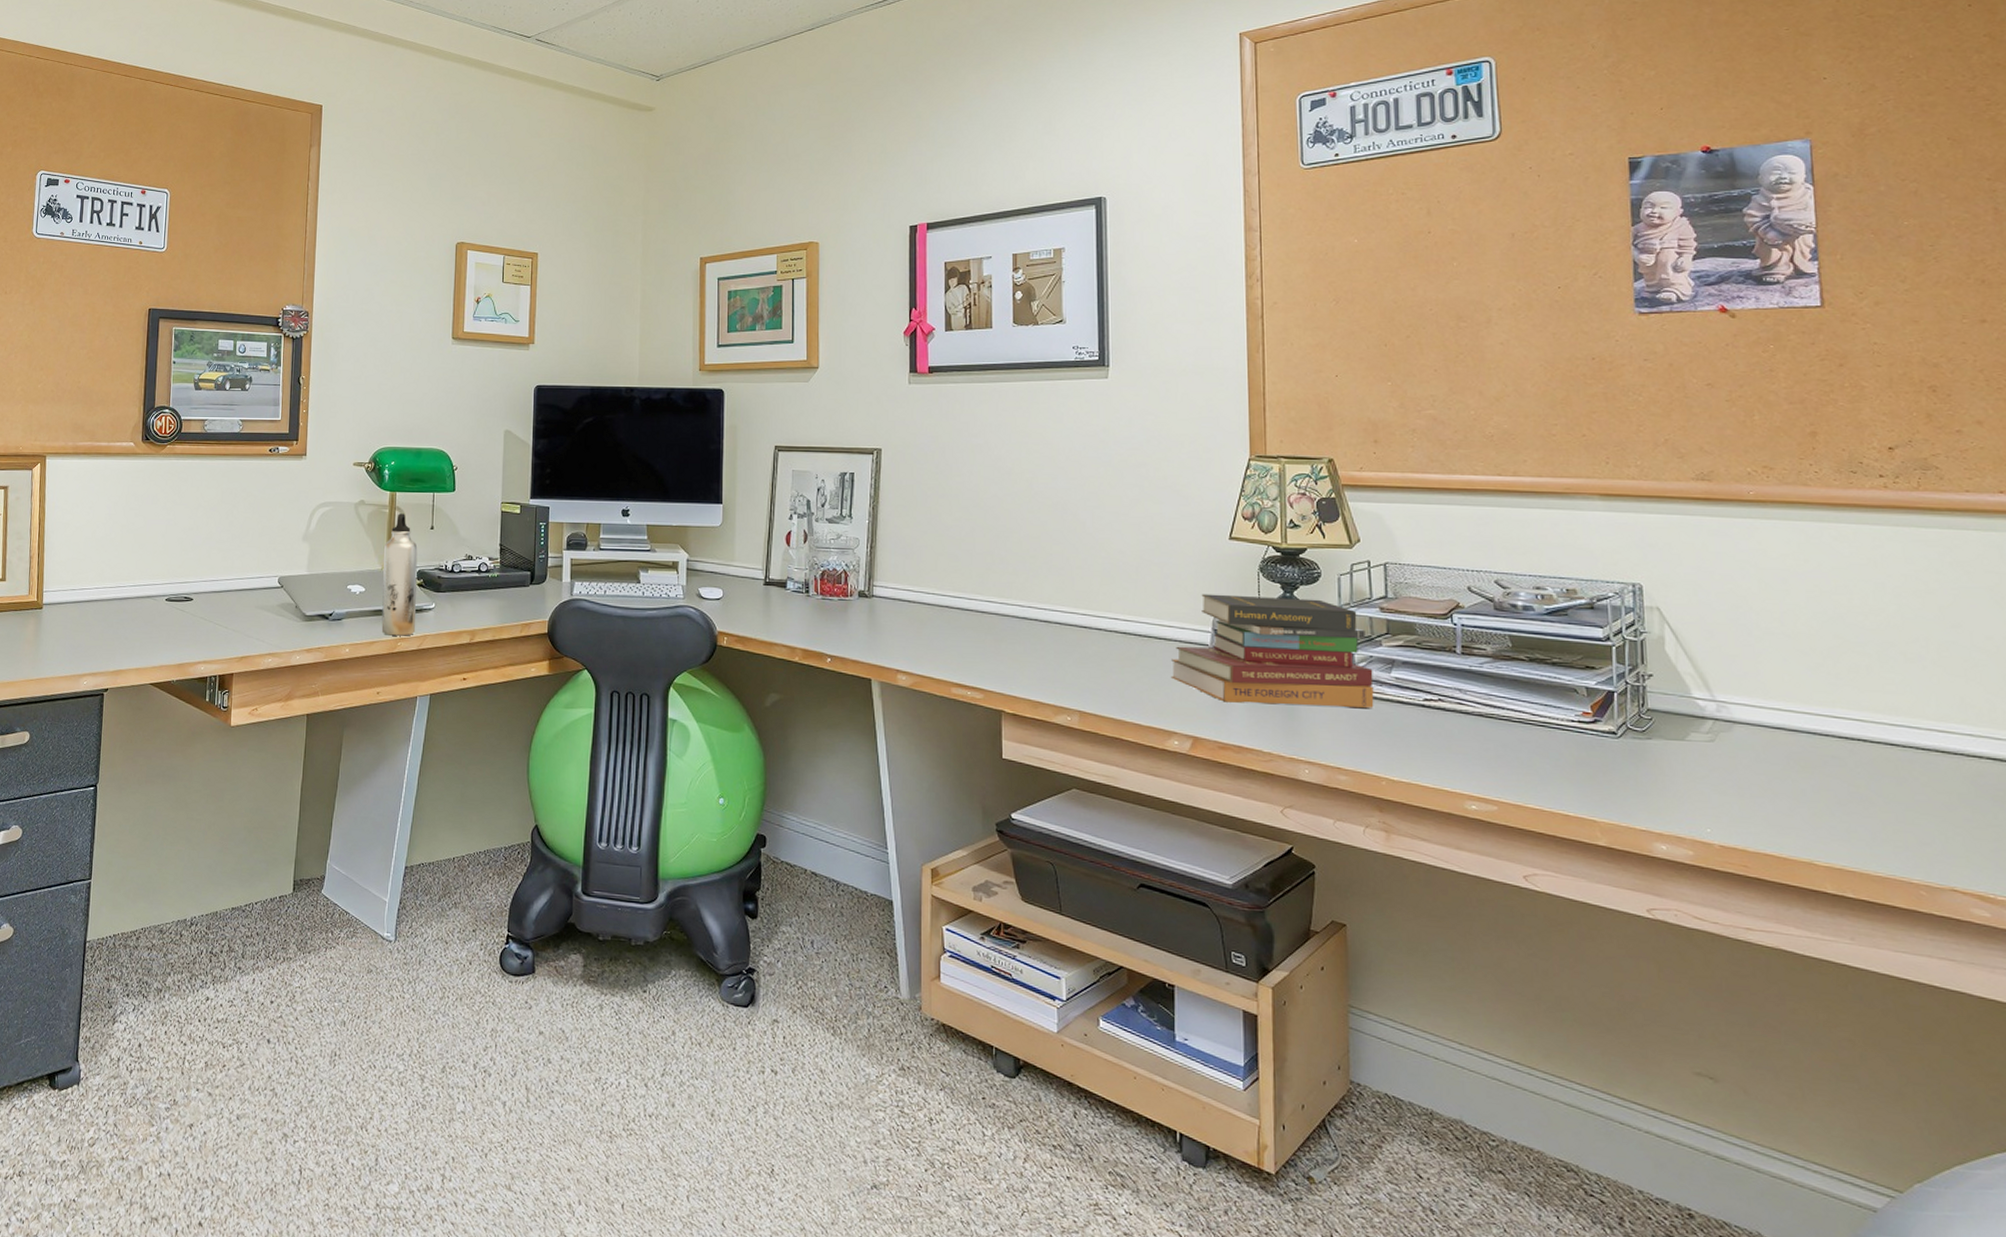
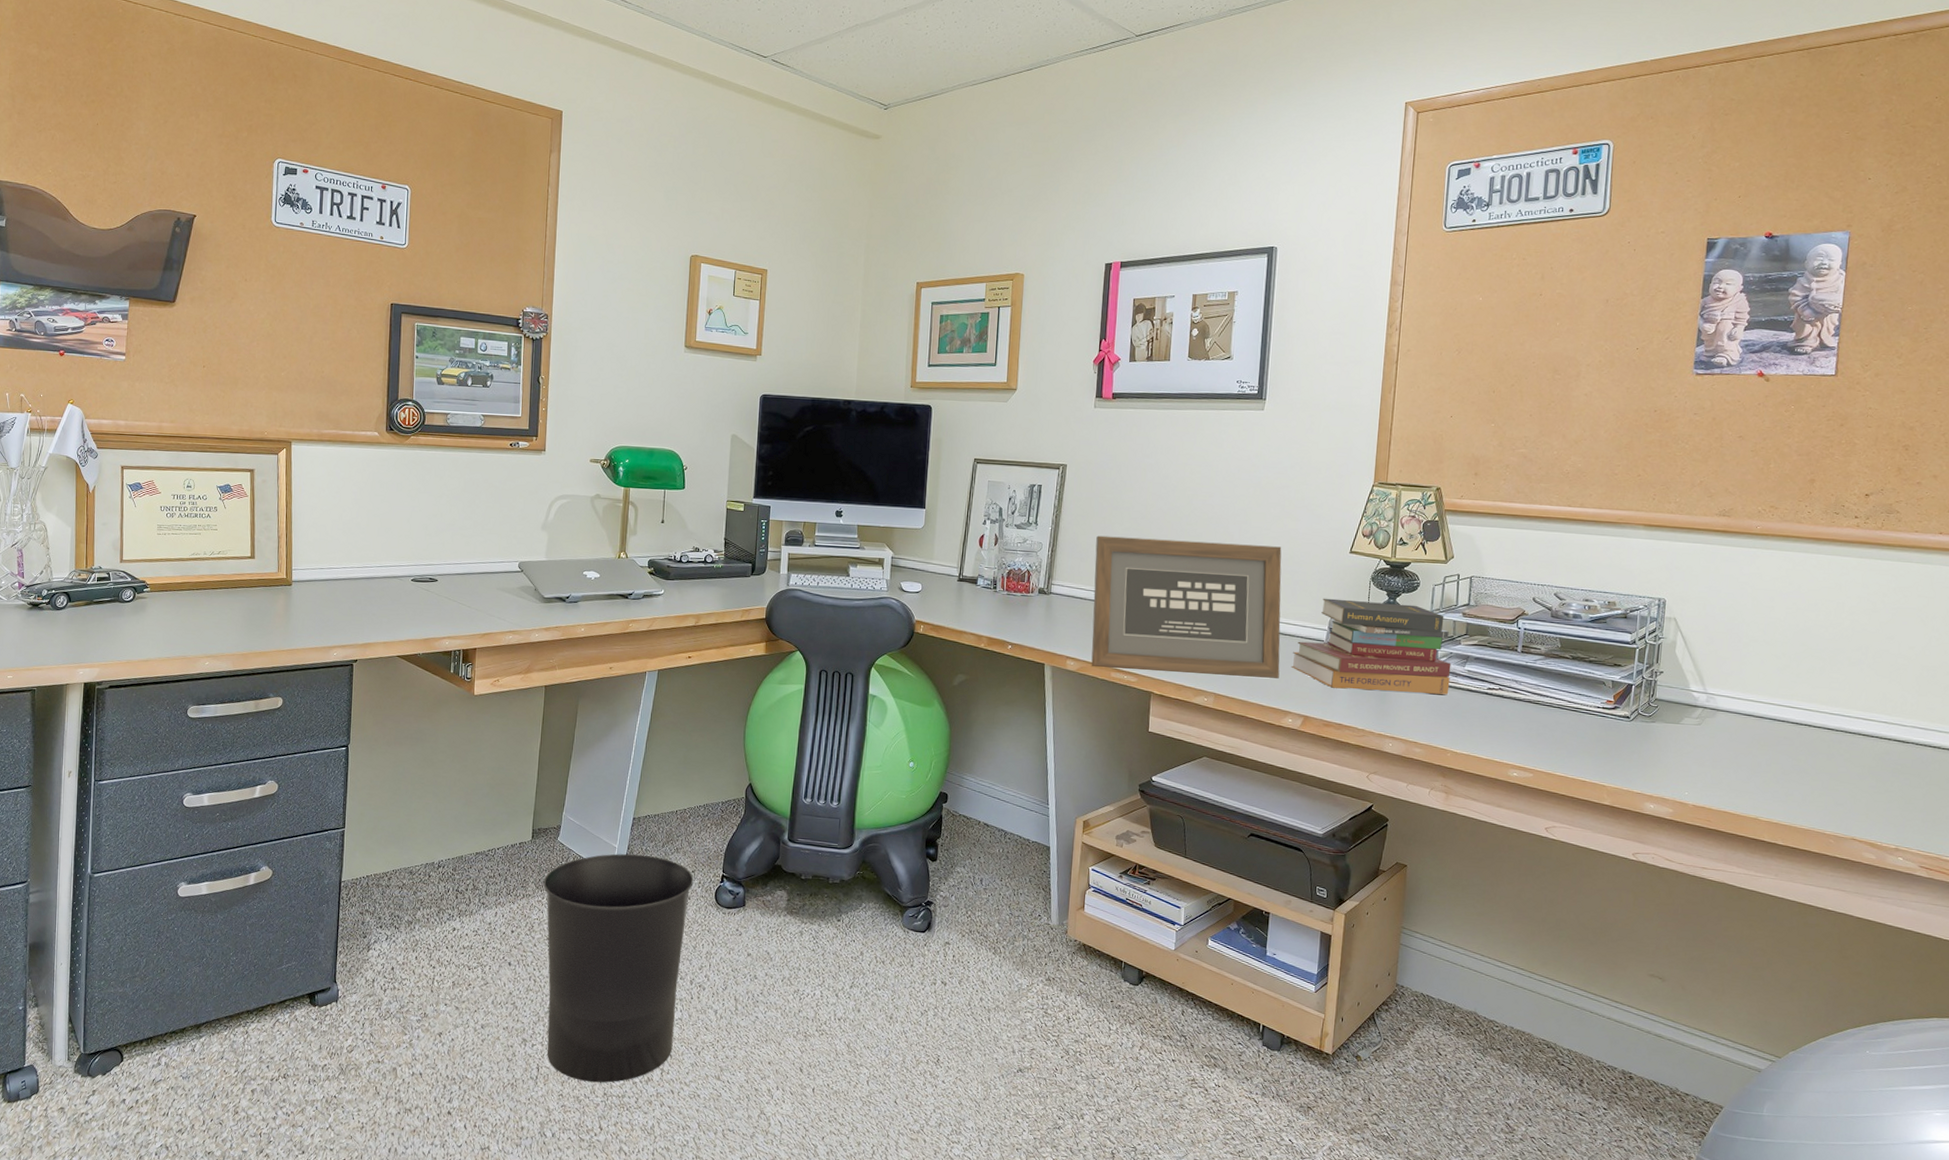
waste bin: none [306,909,475,1191] -> present [543,853,694,1083]
water bottle: present [381,513,418,636] -> none [614,507,649,618]
picture frame: none [922,528,1157,692] -> present [1091,535,1282,679]

